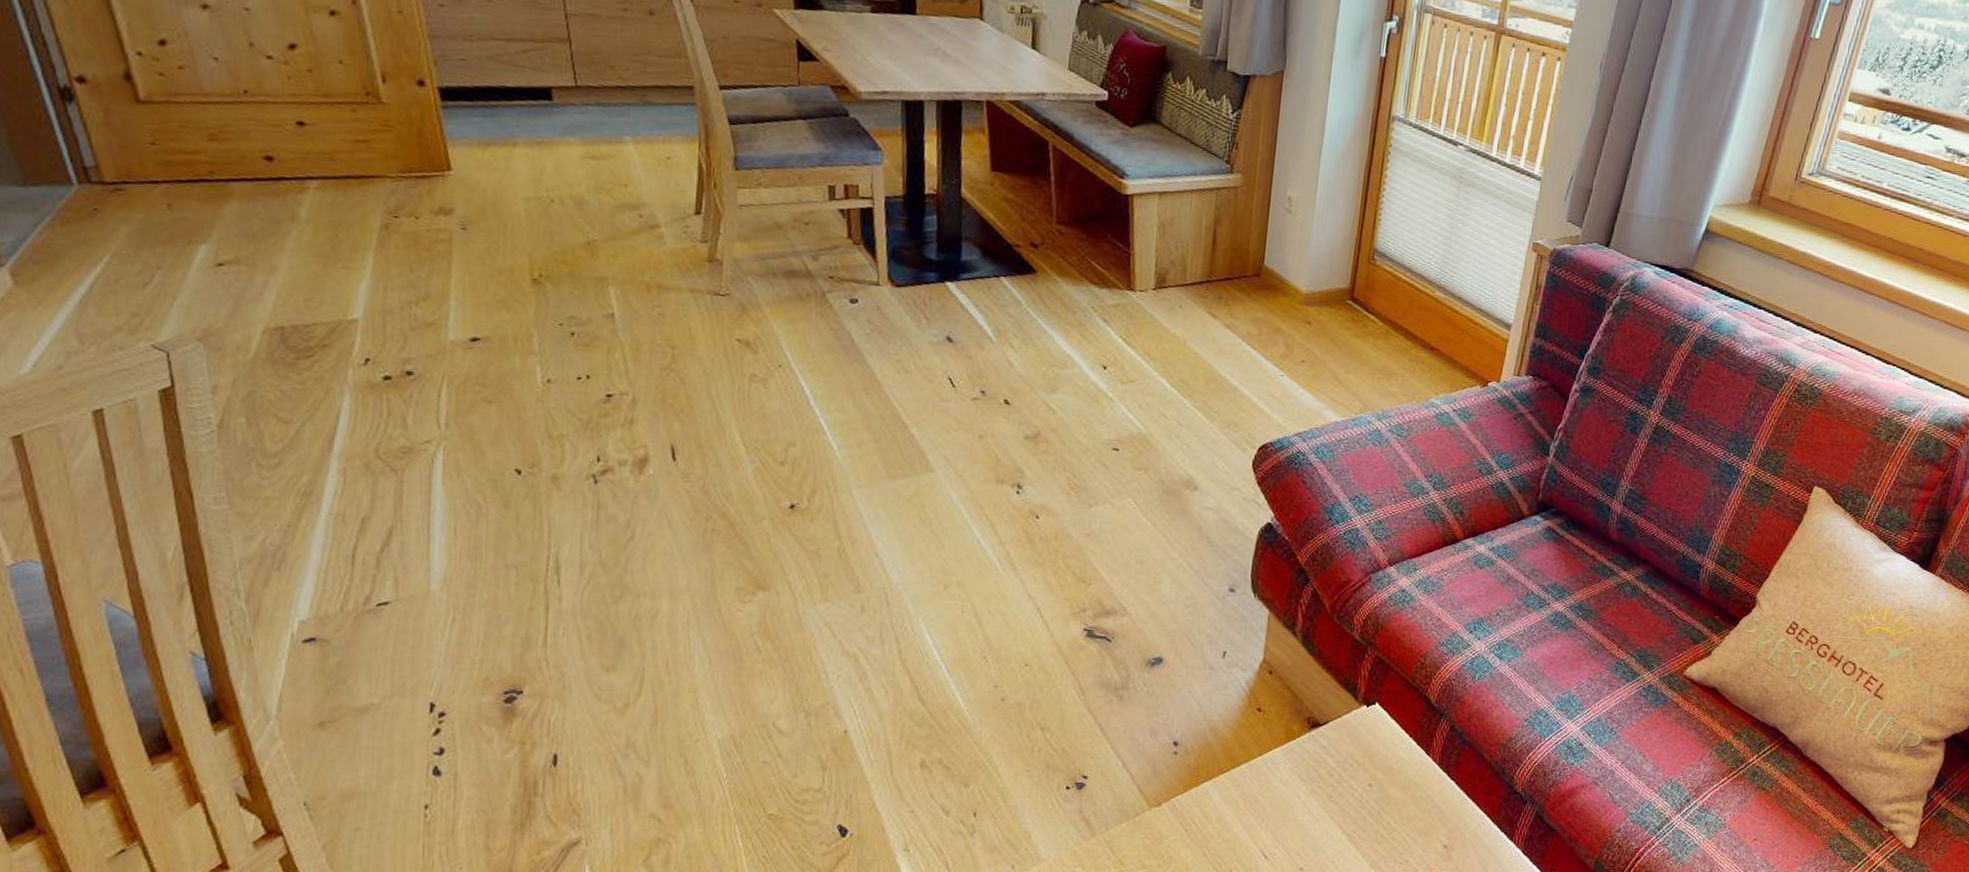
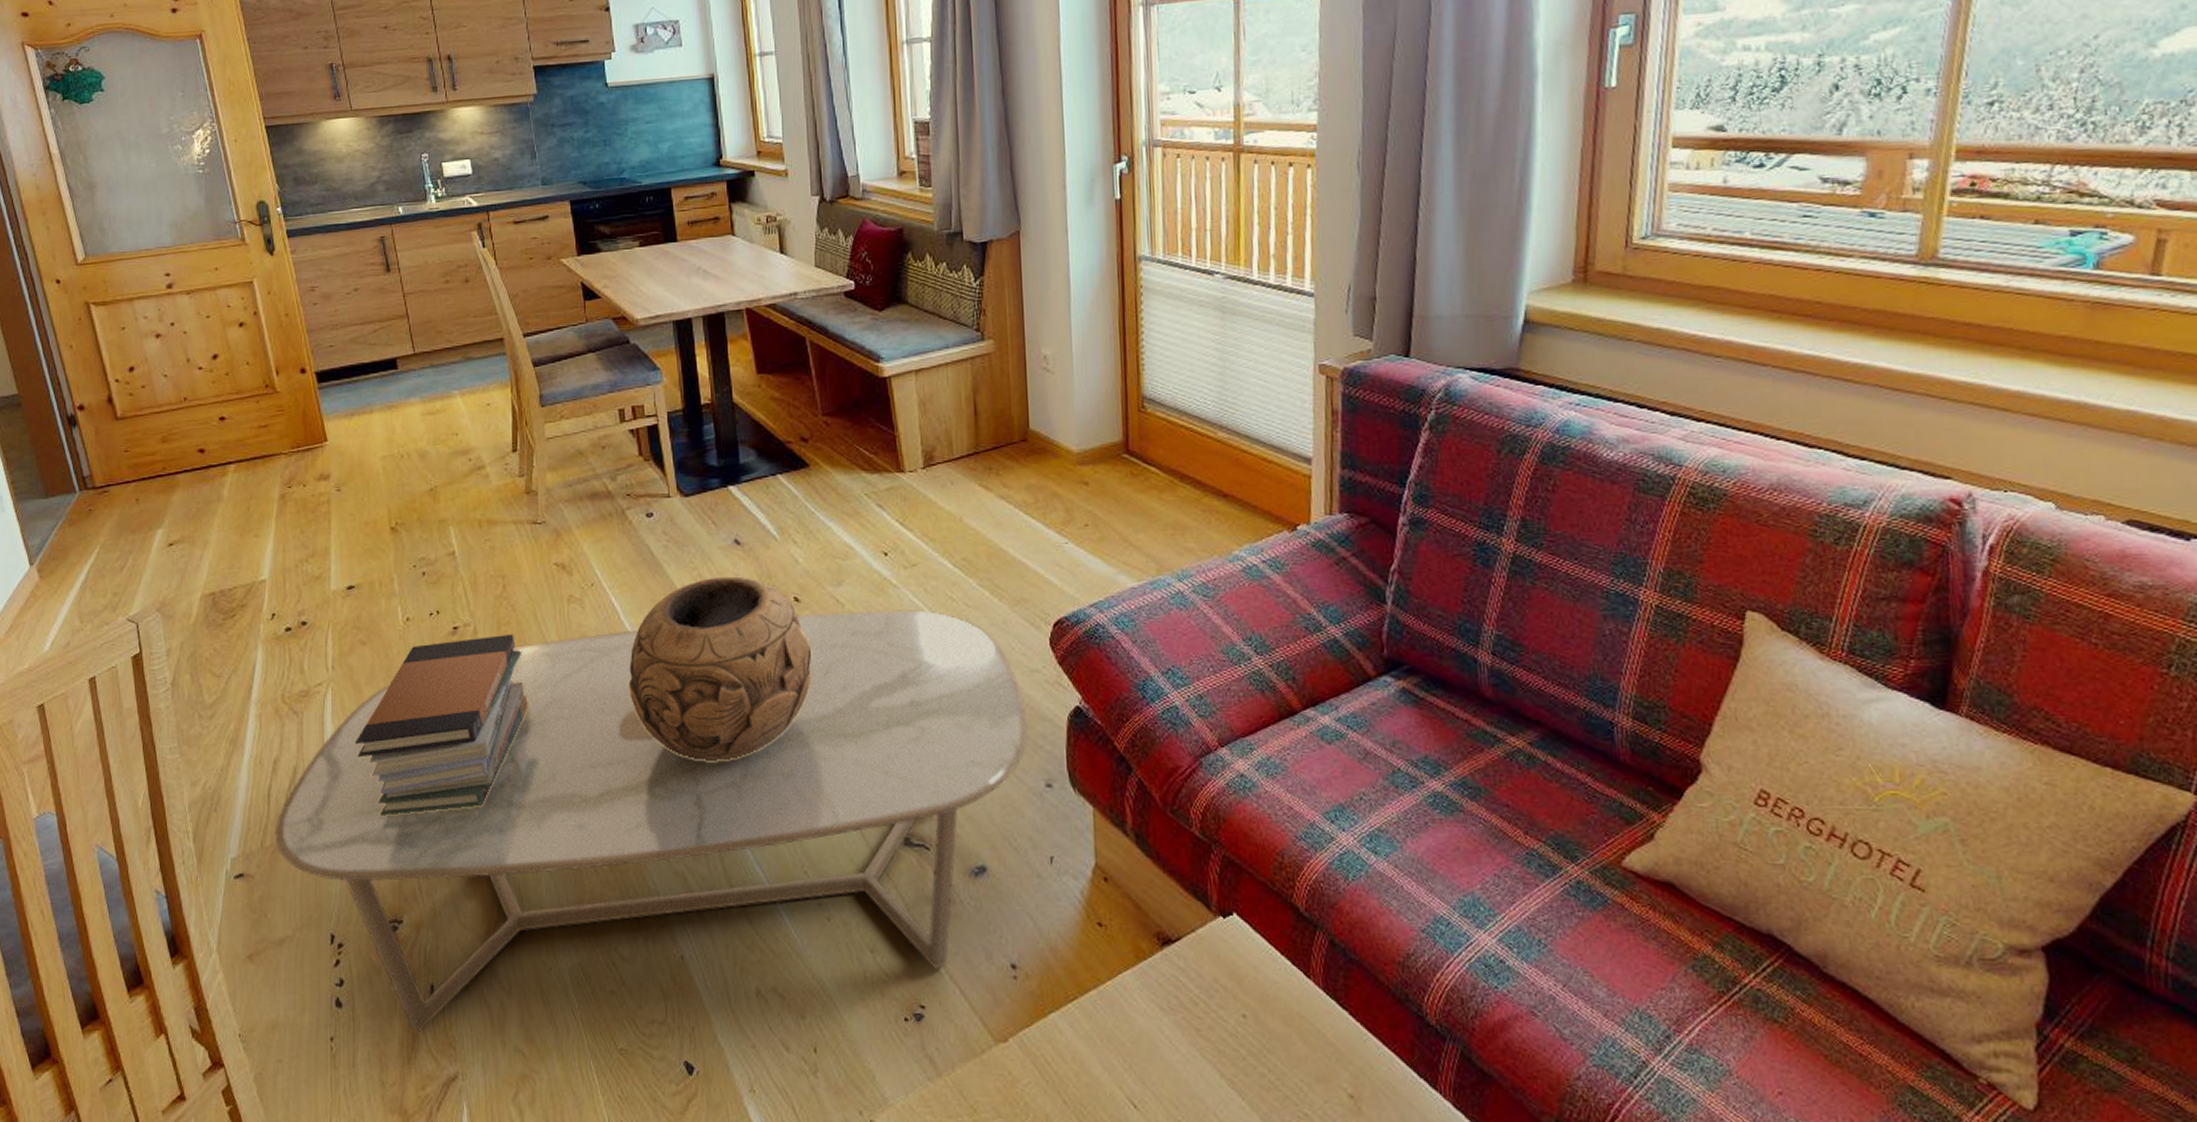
coffee table: none [359,415,1222,800] -> present [274,610,1029,1032]
book stack: none [471,407,694,585] -> present [354,634,530,816]
decorative bowl: none [812,371,1017,551] -> present [628,576,813,761]

